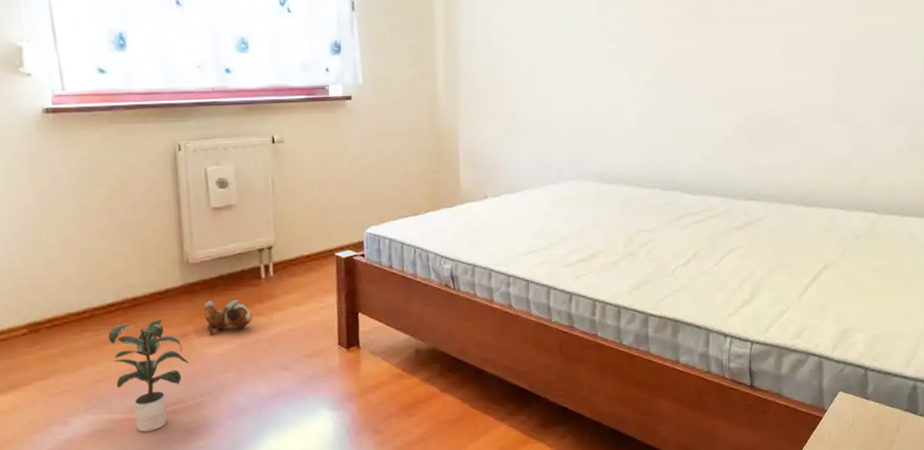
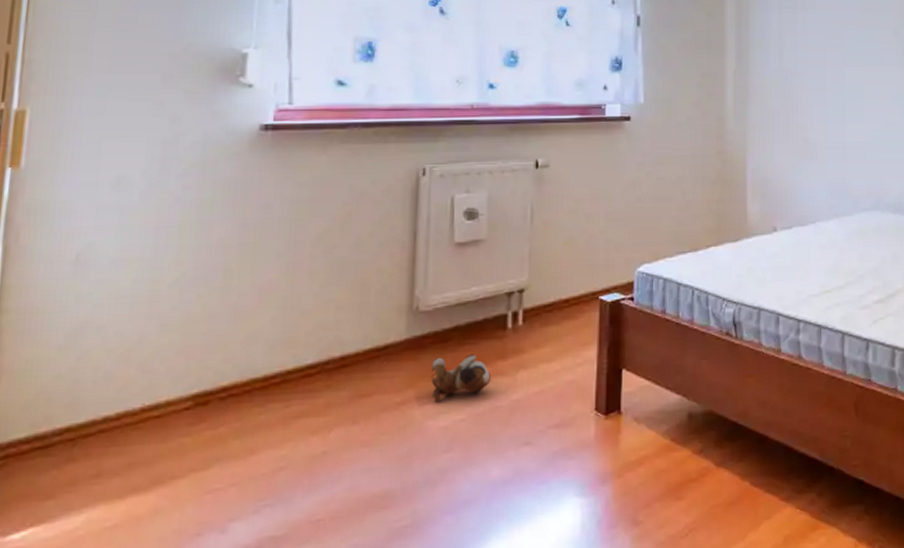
potted plant: present [108,319,190,432] -> none [301,383,404,539]

